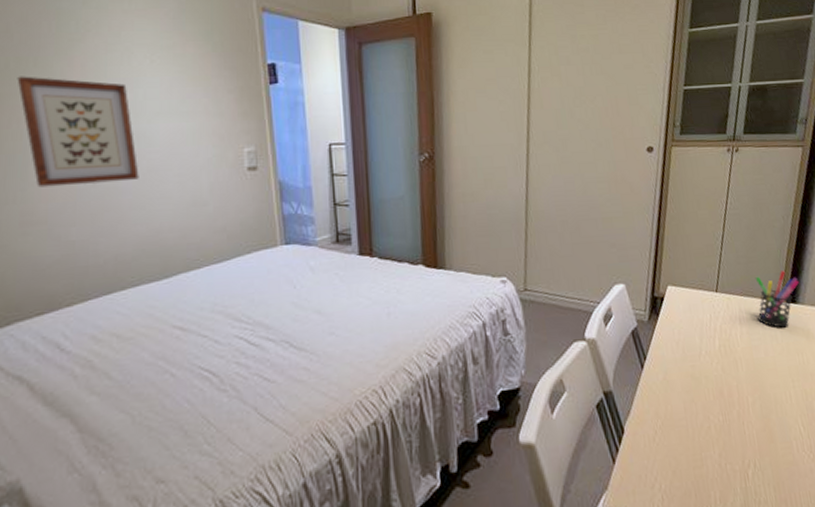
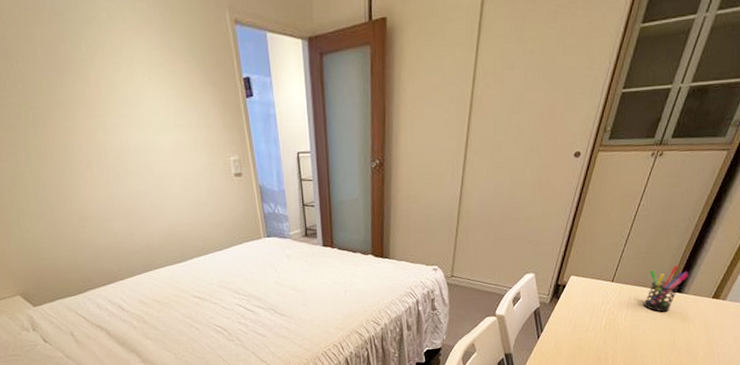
wall art: present [17,76,139,188] -> none [51,95,155,191]

